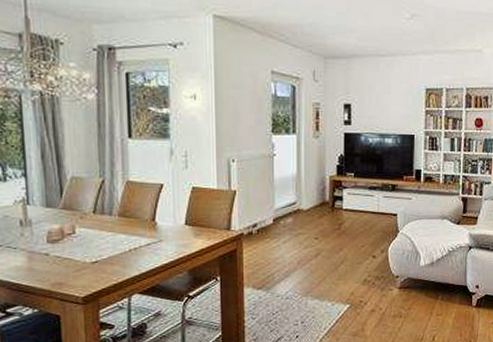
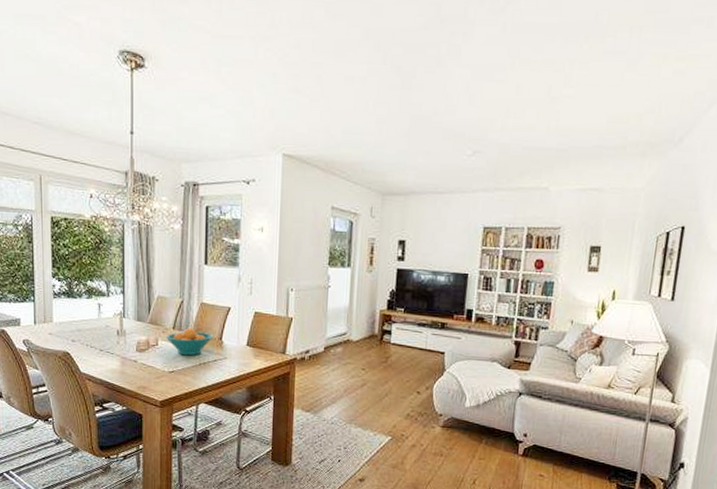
fruit bowl: none [84,210,145,242] -> present [165,328,214,356]

